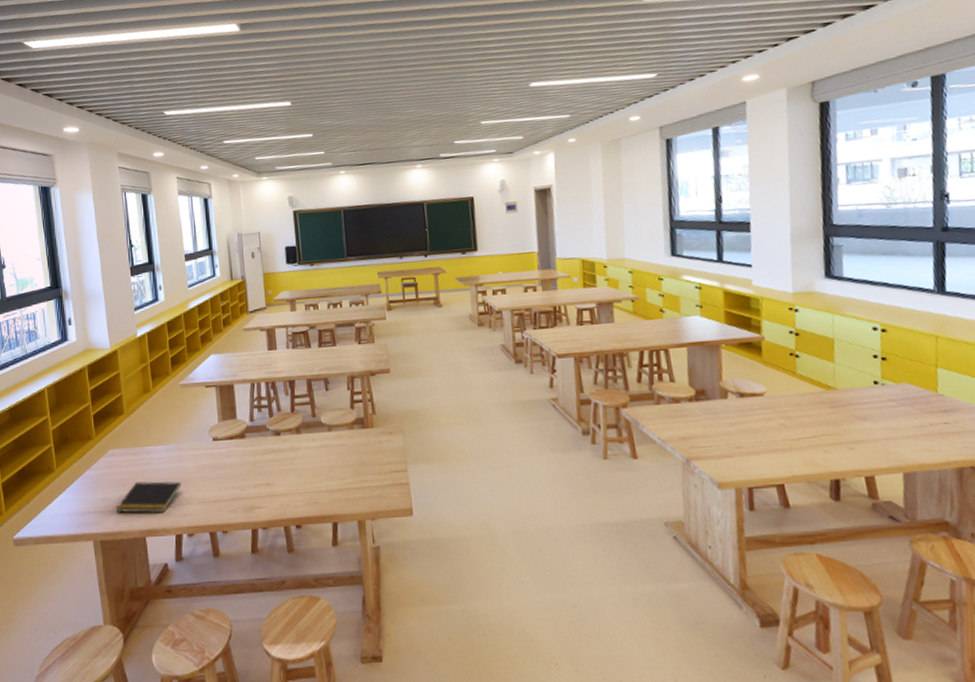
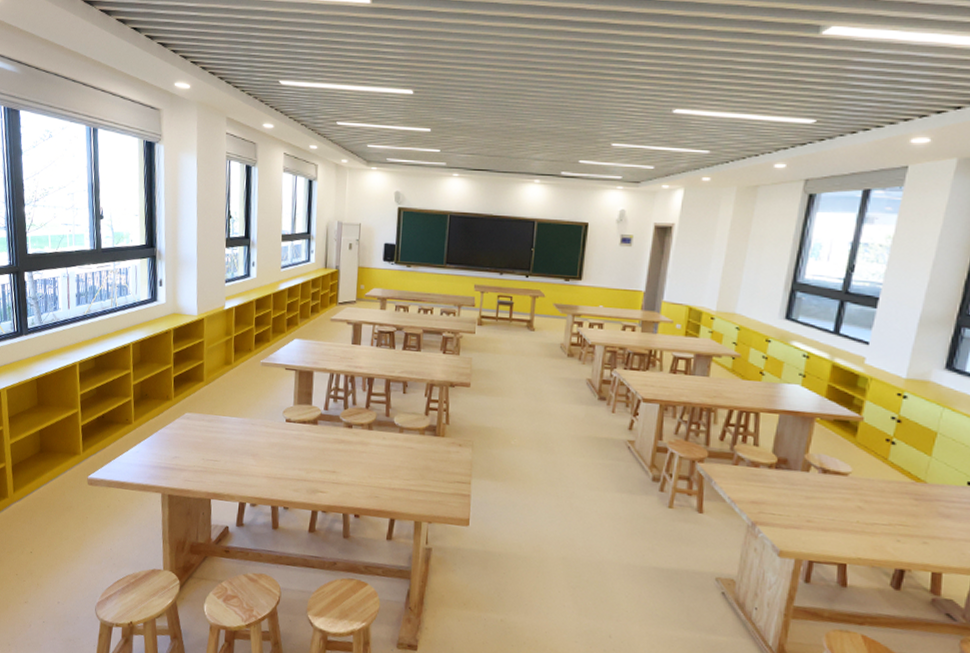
notepad: present [115,481,182,514] -> none [185,447,251,481]

